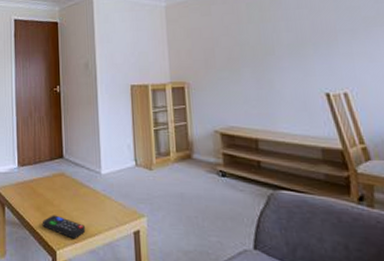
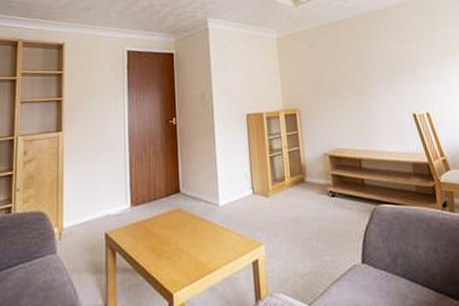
remote control: present [43,215,86,239] -> none [158,254,204,278]

